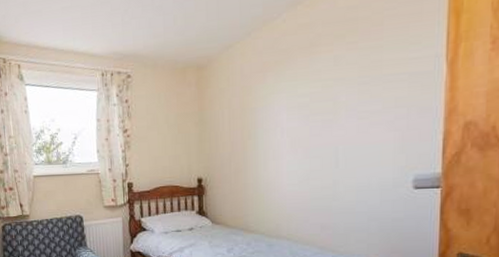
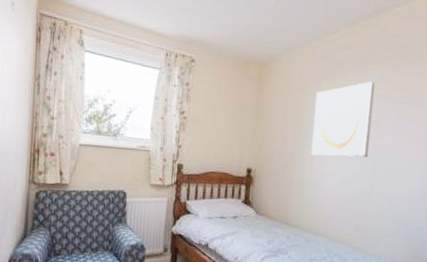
wall art: none [262,66,329,156] -> present [311,82,376,158]

